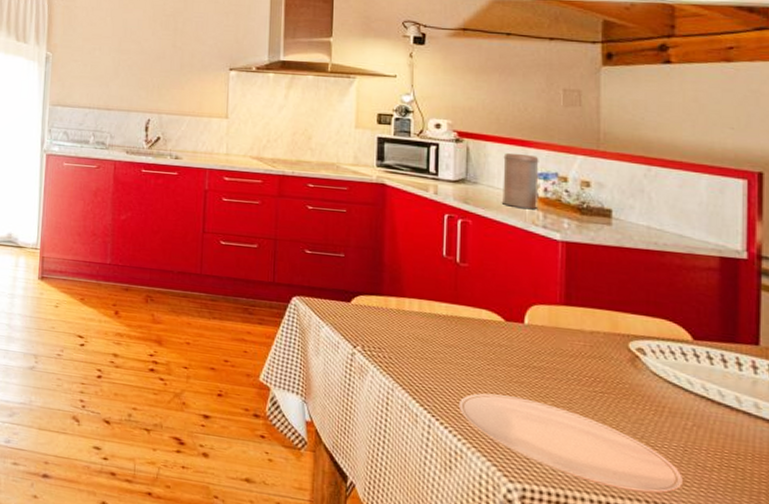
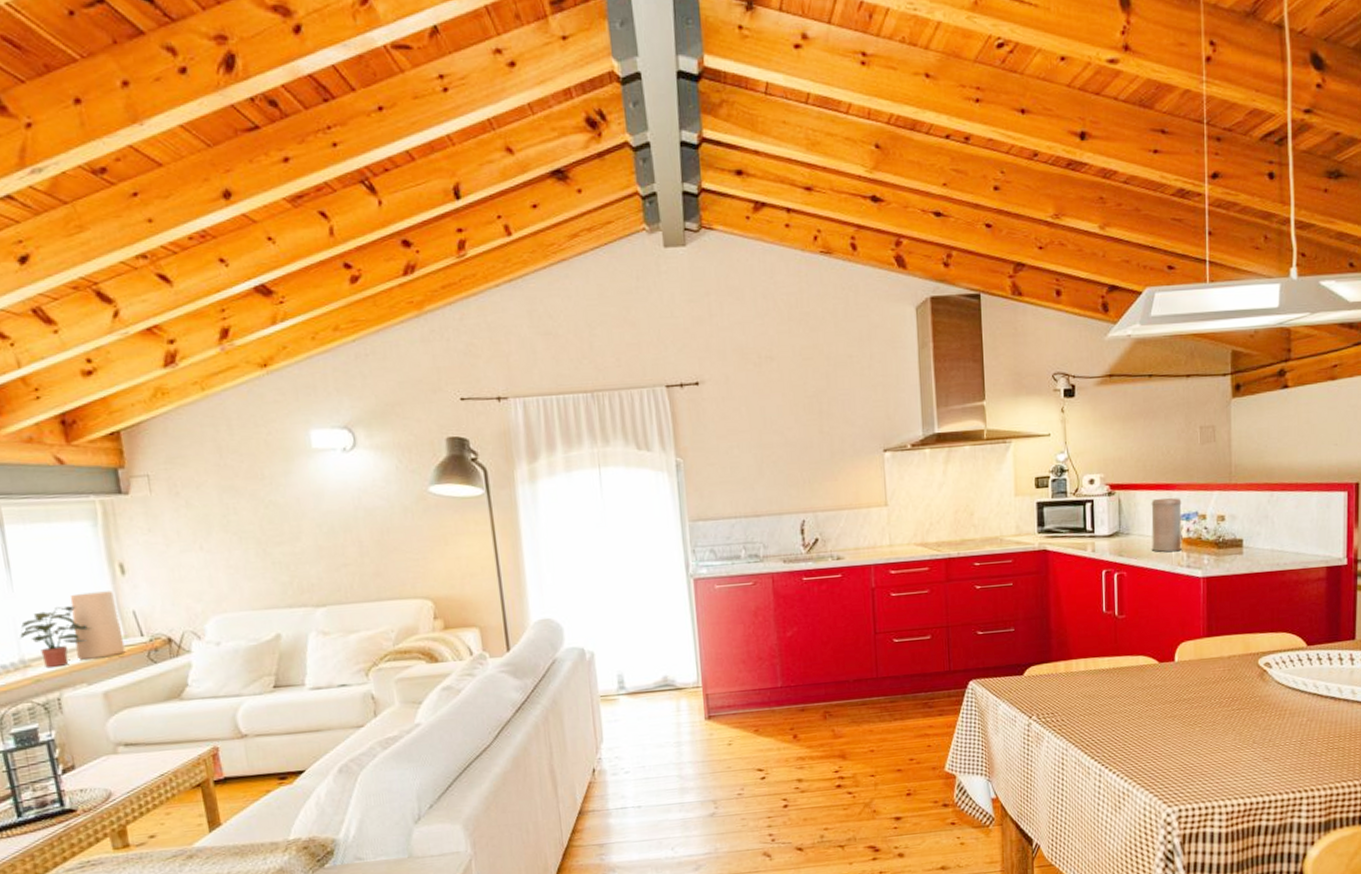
plate: present [458,393,682,494] -> none [1123,729,1300,790]

